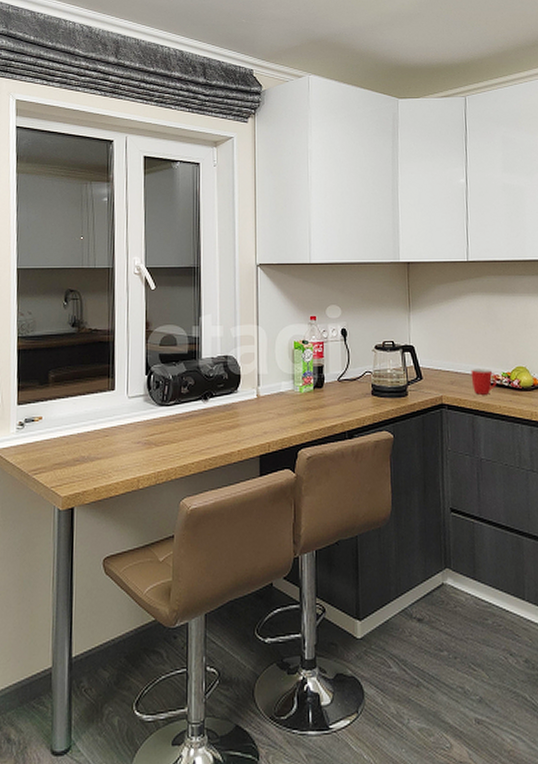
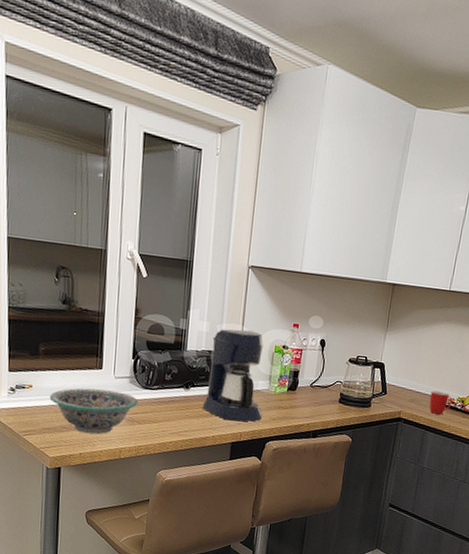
decorative bowl: none [60,411,155,464] -> present [49,388,139,435]
coffee maker: none [223,329,291,430] -> present [202,329,264,422]

